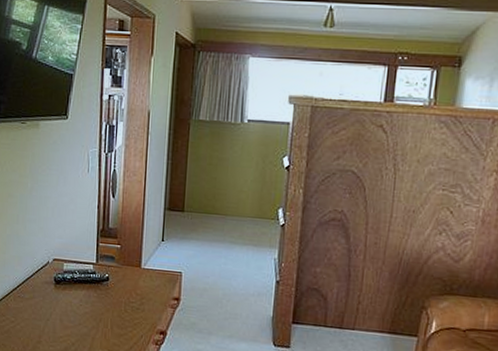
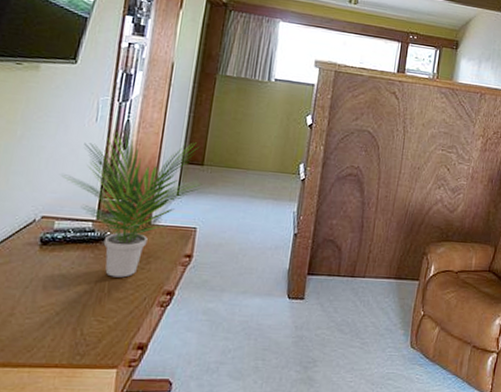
potted plant: none [65,181,184,316] -> present [61,131,202,278]

